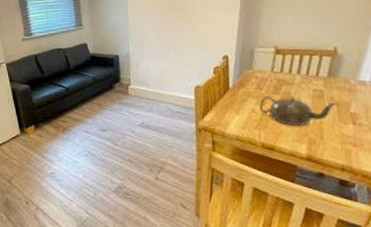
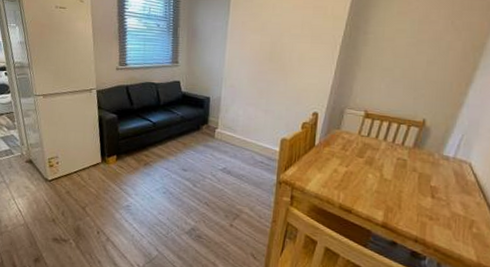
teapot: present [259,95,338,126] -> none [342,157,420,192]

